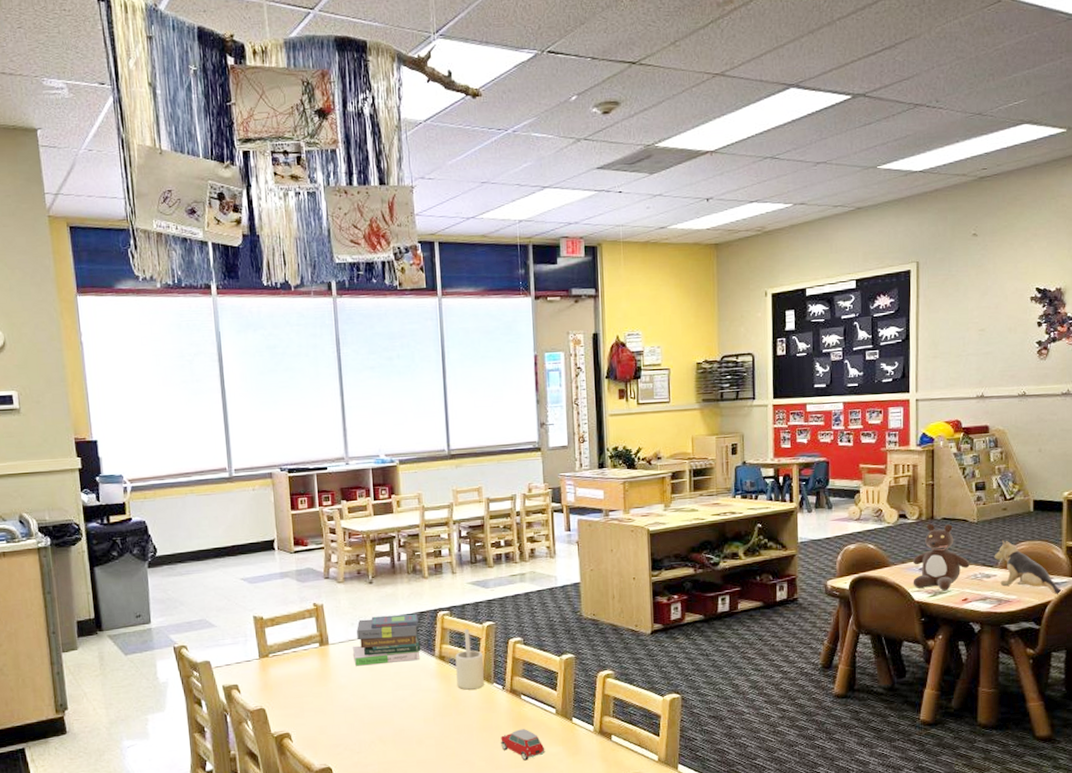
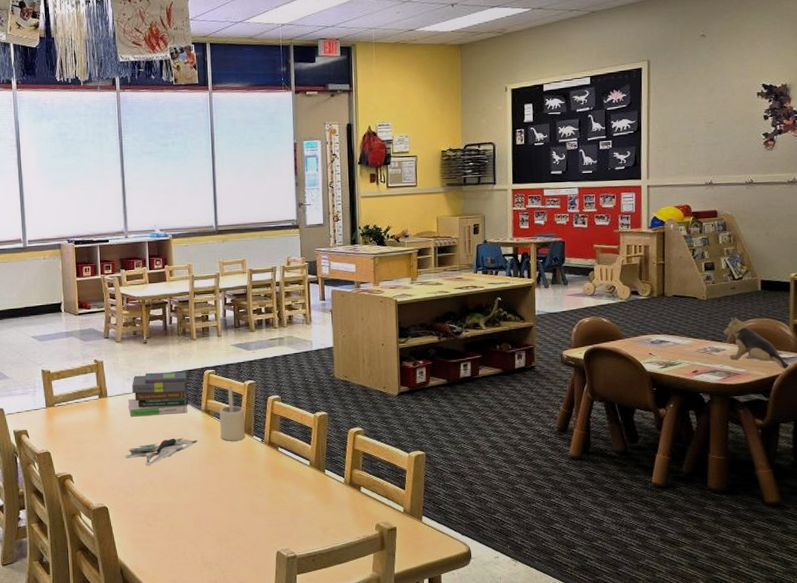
paper: none [350,687,432,720] -> present [125,438,198,466]
toy car: present [500,729,545,761] -> none [258,478,300,507]
stuffed animal: present [912,523,970,590] -> none [644,300,700,362]

